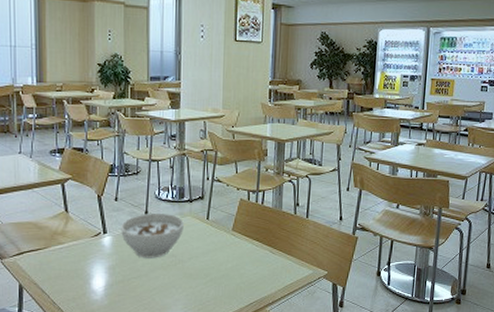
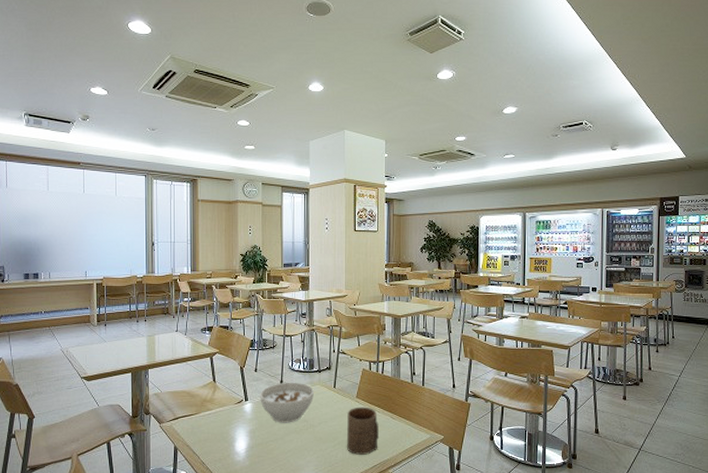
cup: none [219,240,257,292] -> present [346,406,379,455]

